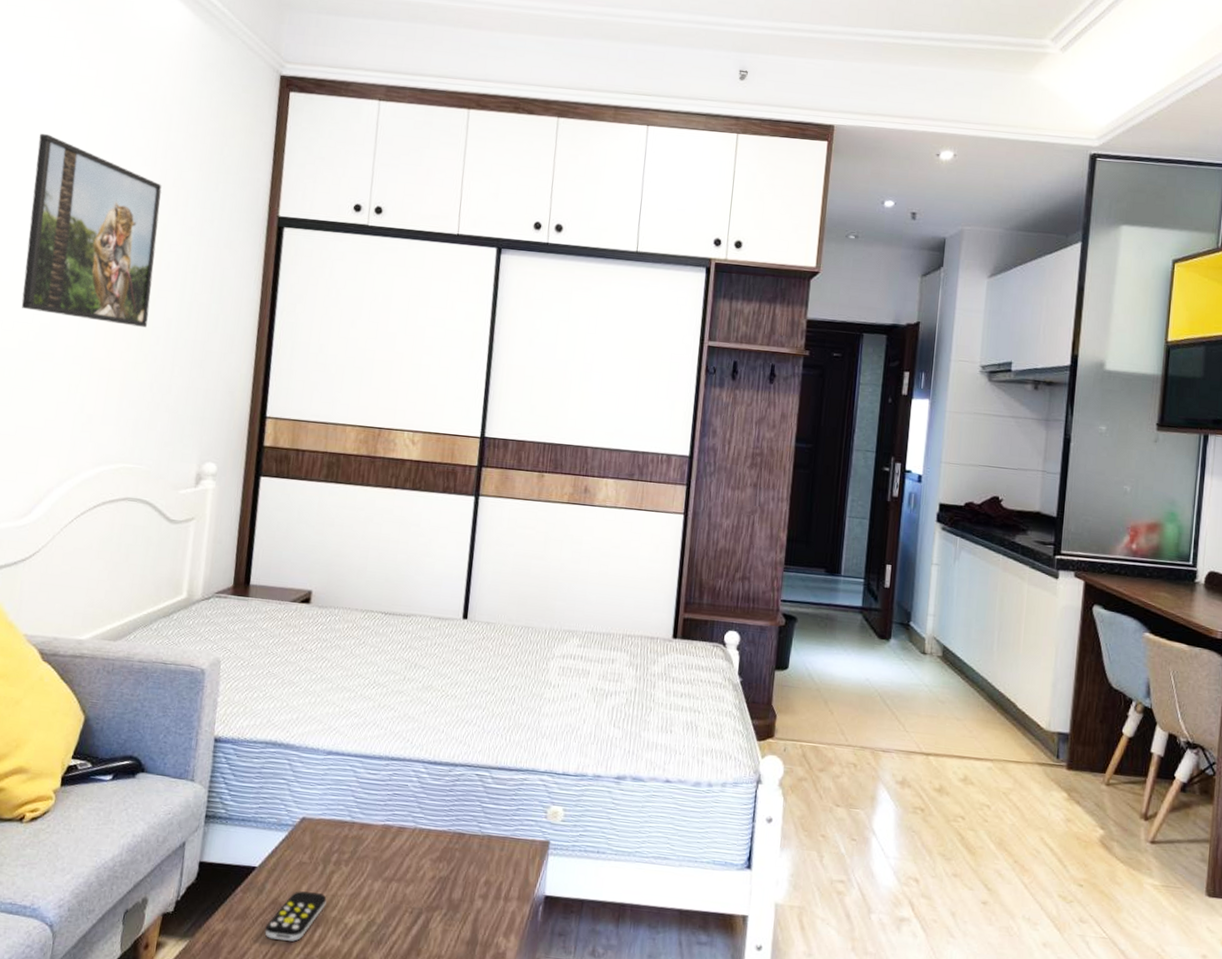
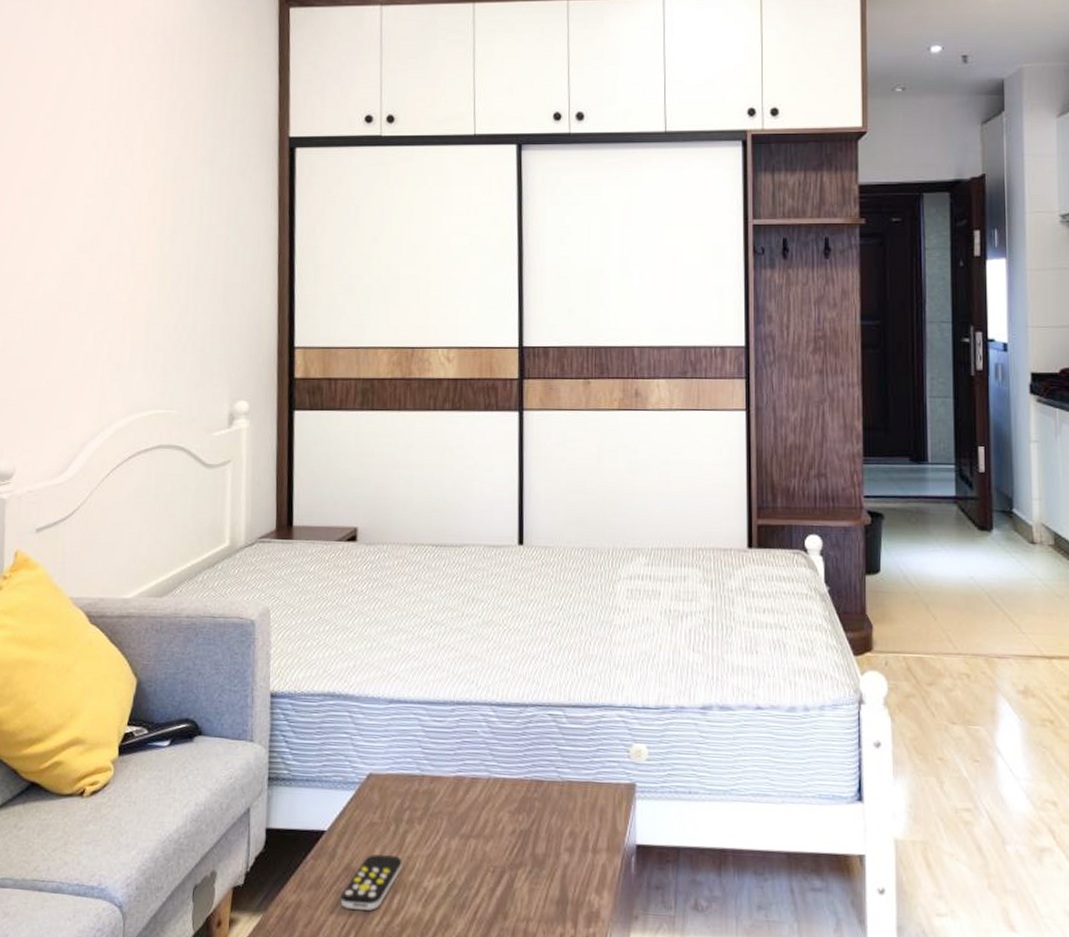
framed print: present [21,134,162,327] -> none [41,80,170,266]

